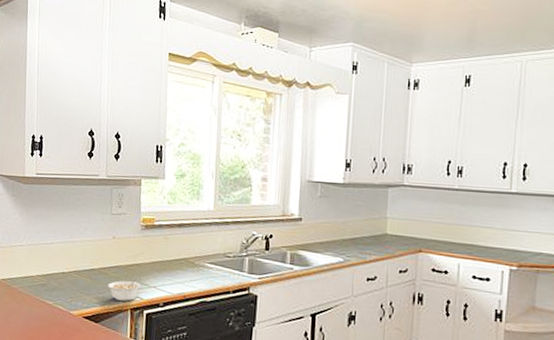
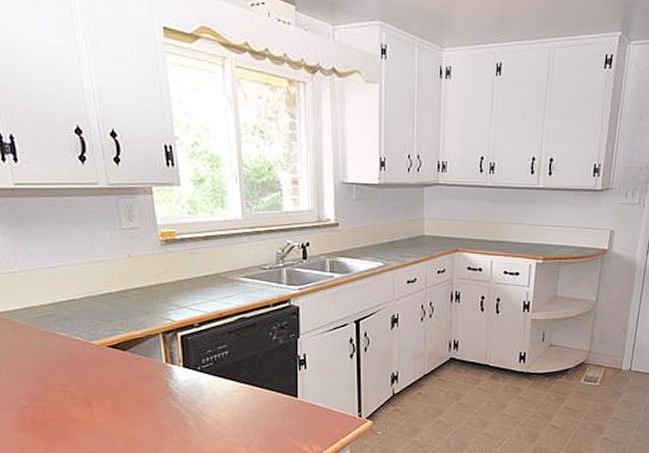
legume: present [107,278,141,301] -> none [130,299,170,325]

